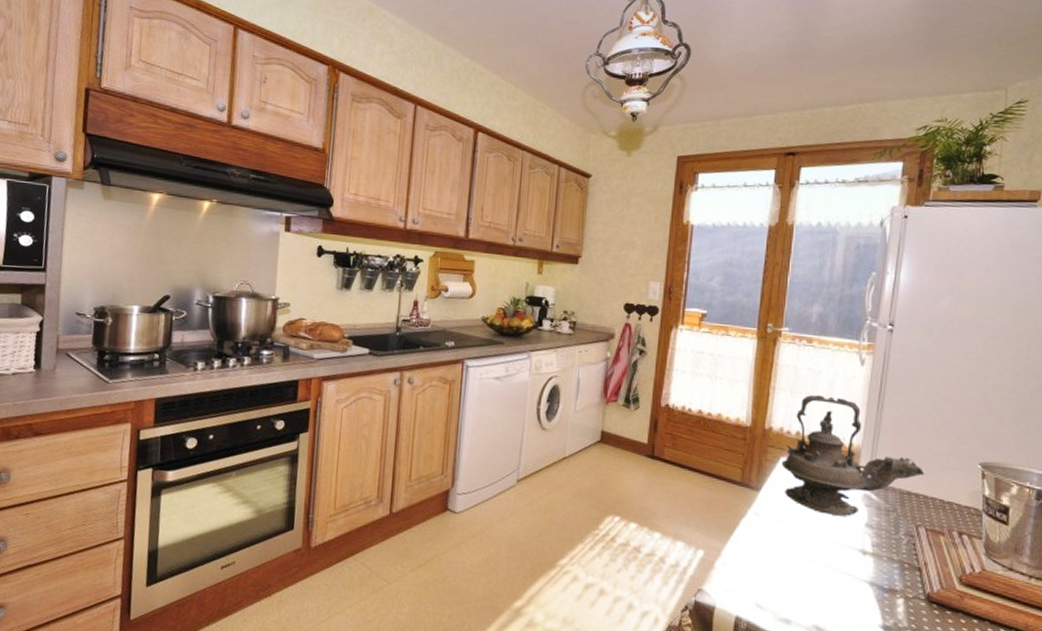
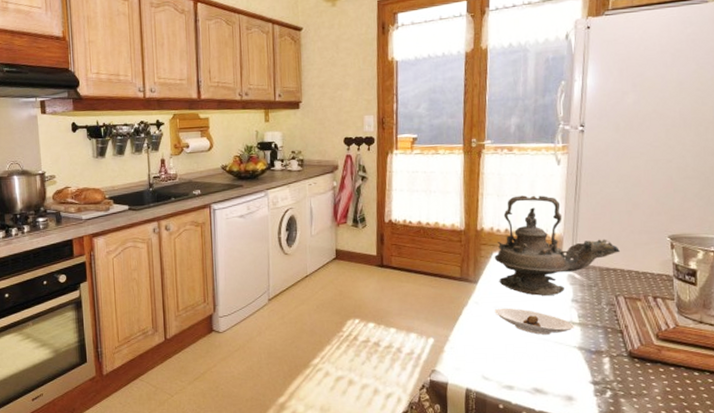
saucer: none [776,524,868,563] -> present [494,308,575,335]

